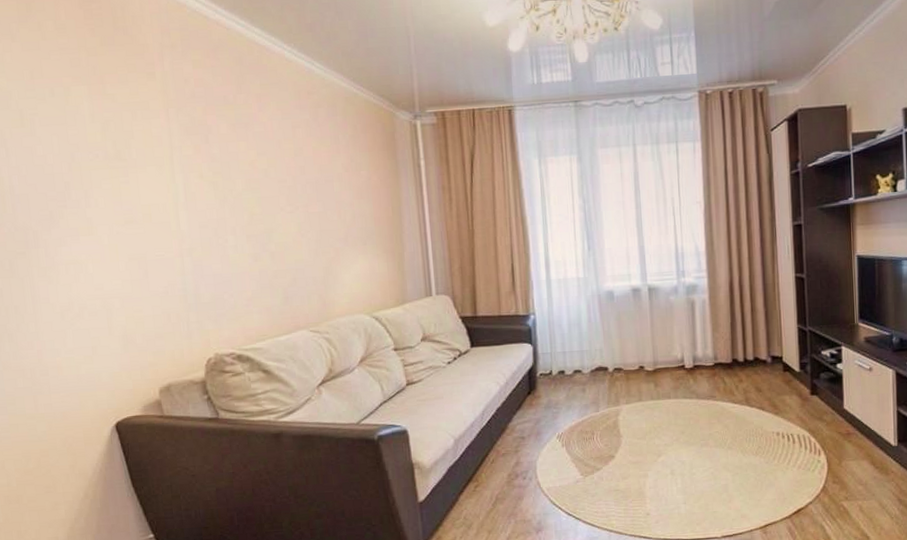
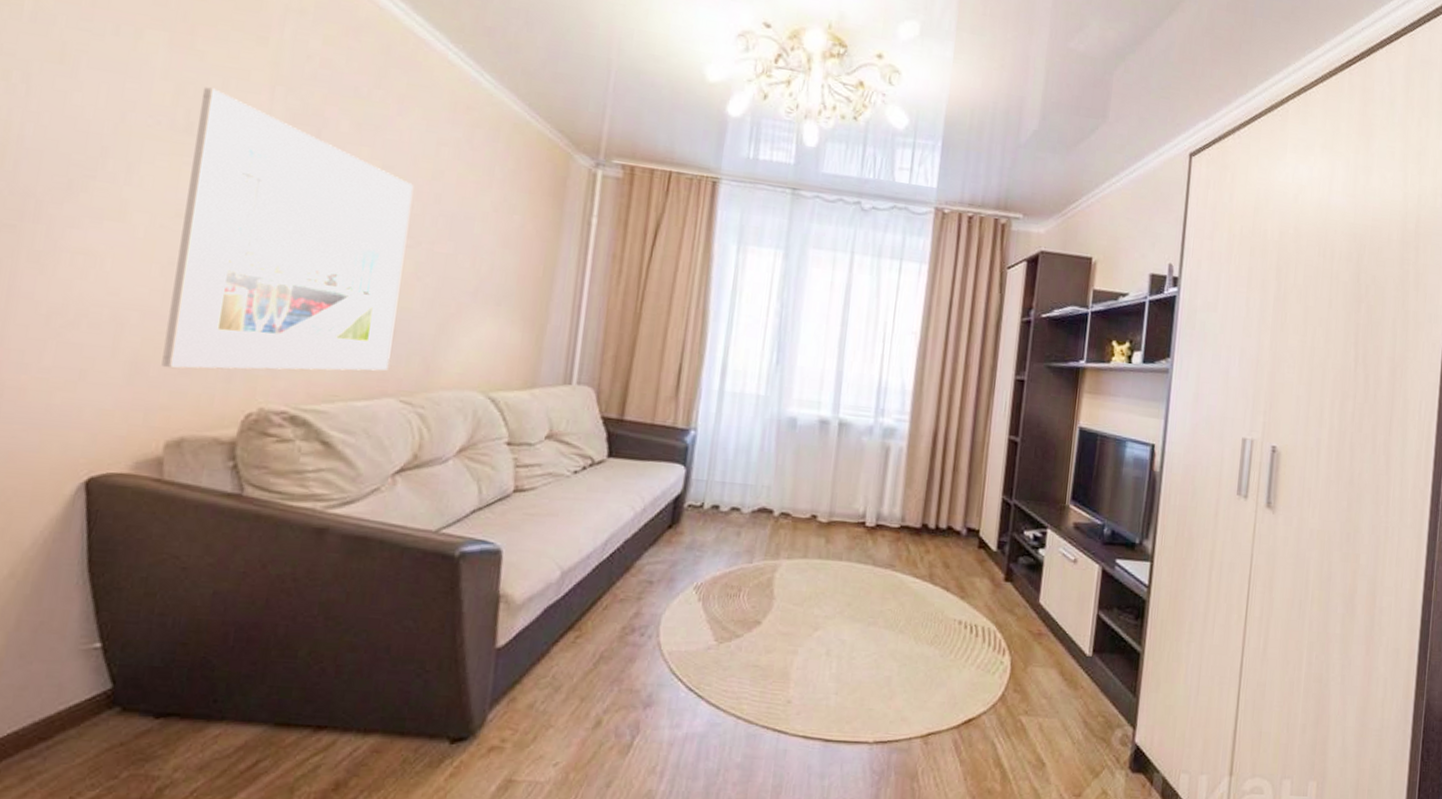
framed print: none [120,121,297,336] -> present [161,87,414,371]

